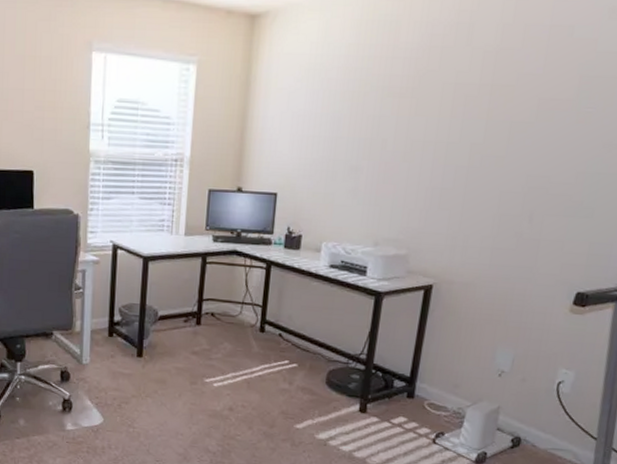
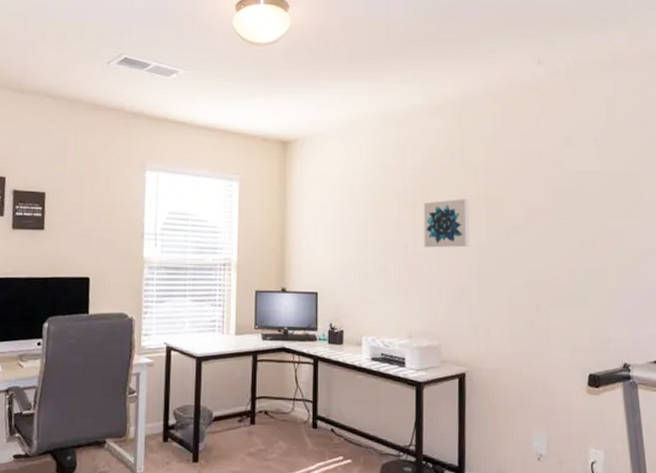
wall art: none [406,87,469,146] -> present [423,199,470,248]

